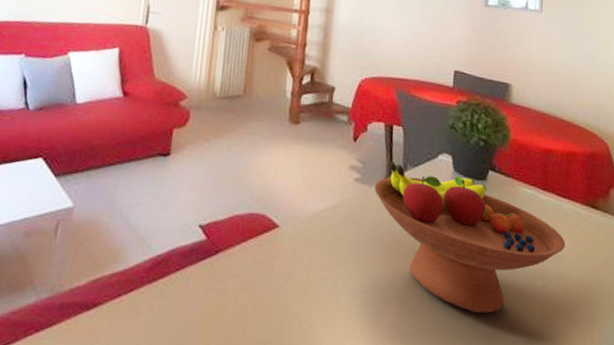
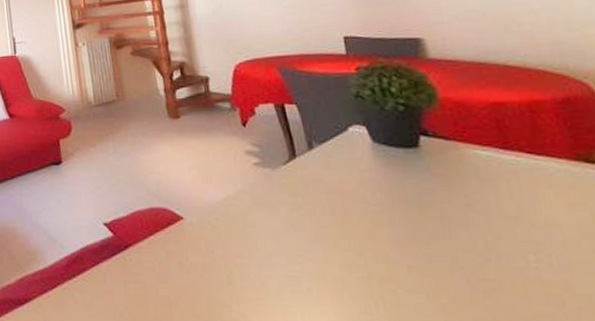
fruit bowl: present [374,161,566,313] -> none [278,141,558,296]

